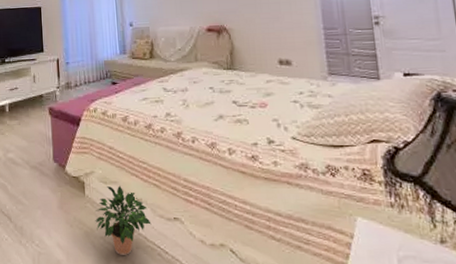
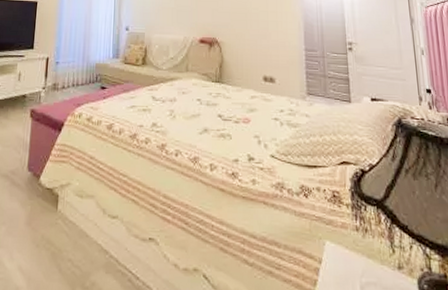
potted plant: present [94,185,152,256] -> none [65,200,125,282]

